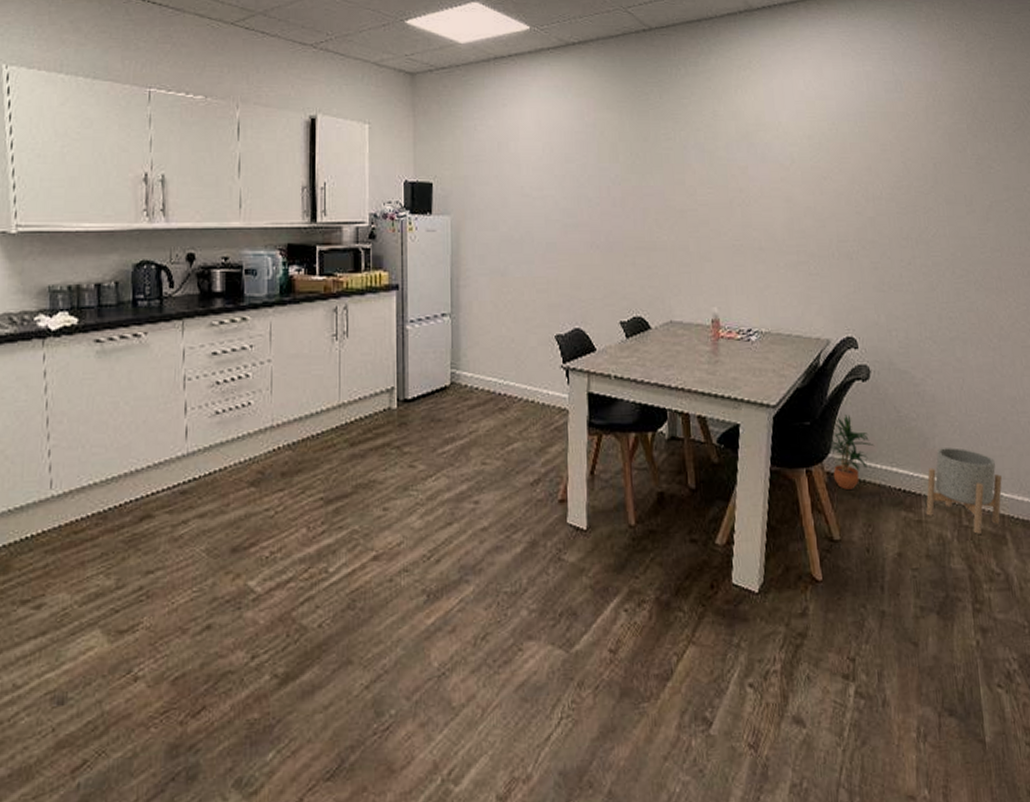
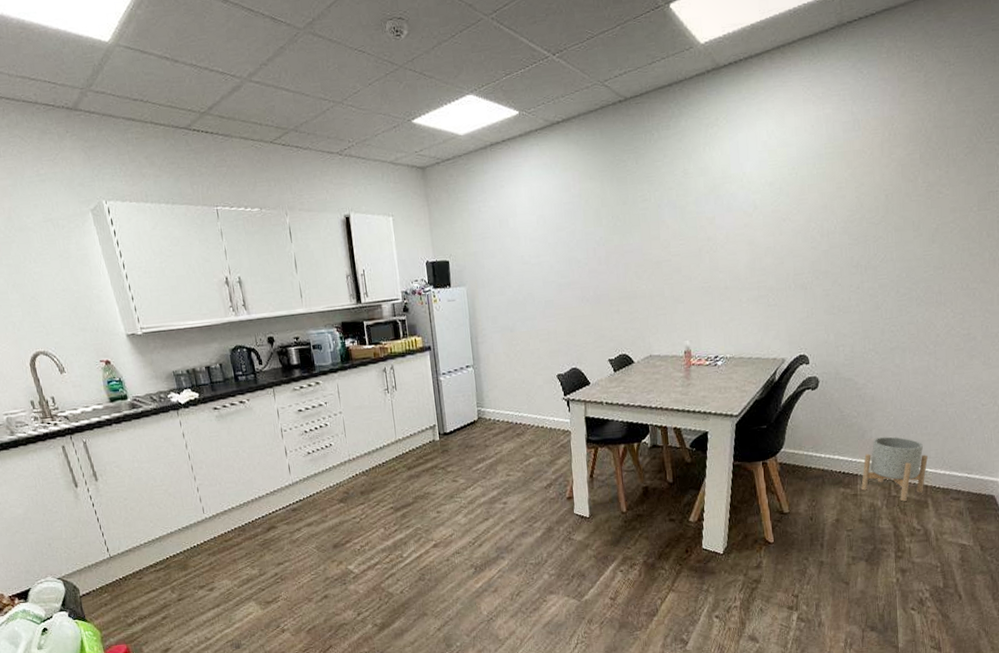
potted plant: present [830,414,875,490] -> none [783,417,821,475]

